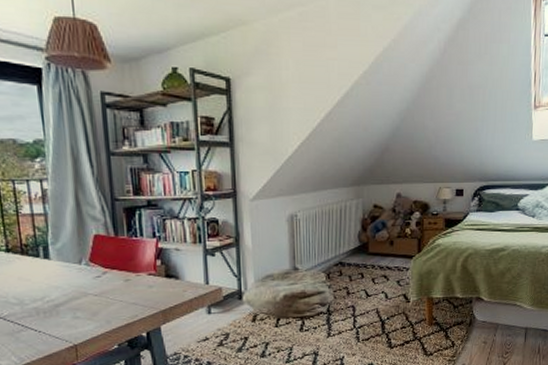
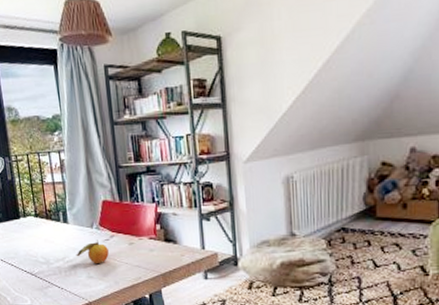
fruit: none [59,276,100,304] -> present [76,240,109,265]

